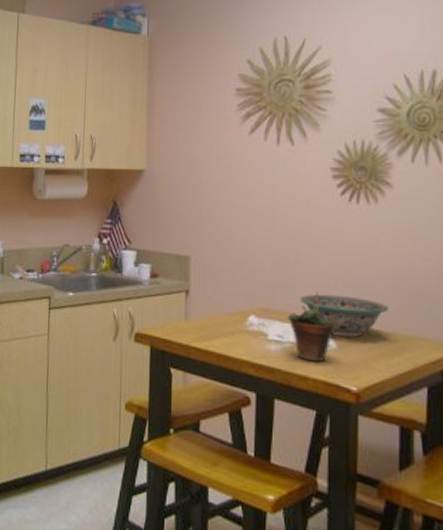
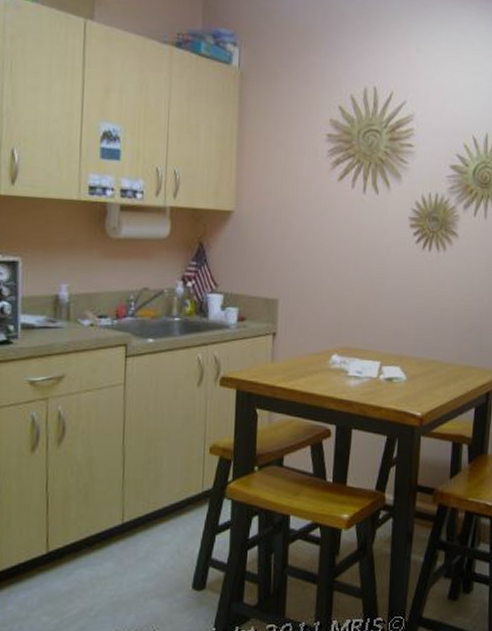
succulent plant: present [288,292,335,362] -> none [367,331,406,393]
decorative bowl: present [300,294,389,337] -> none [378,332,449,369]

